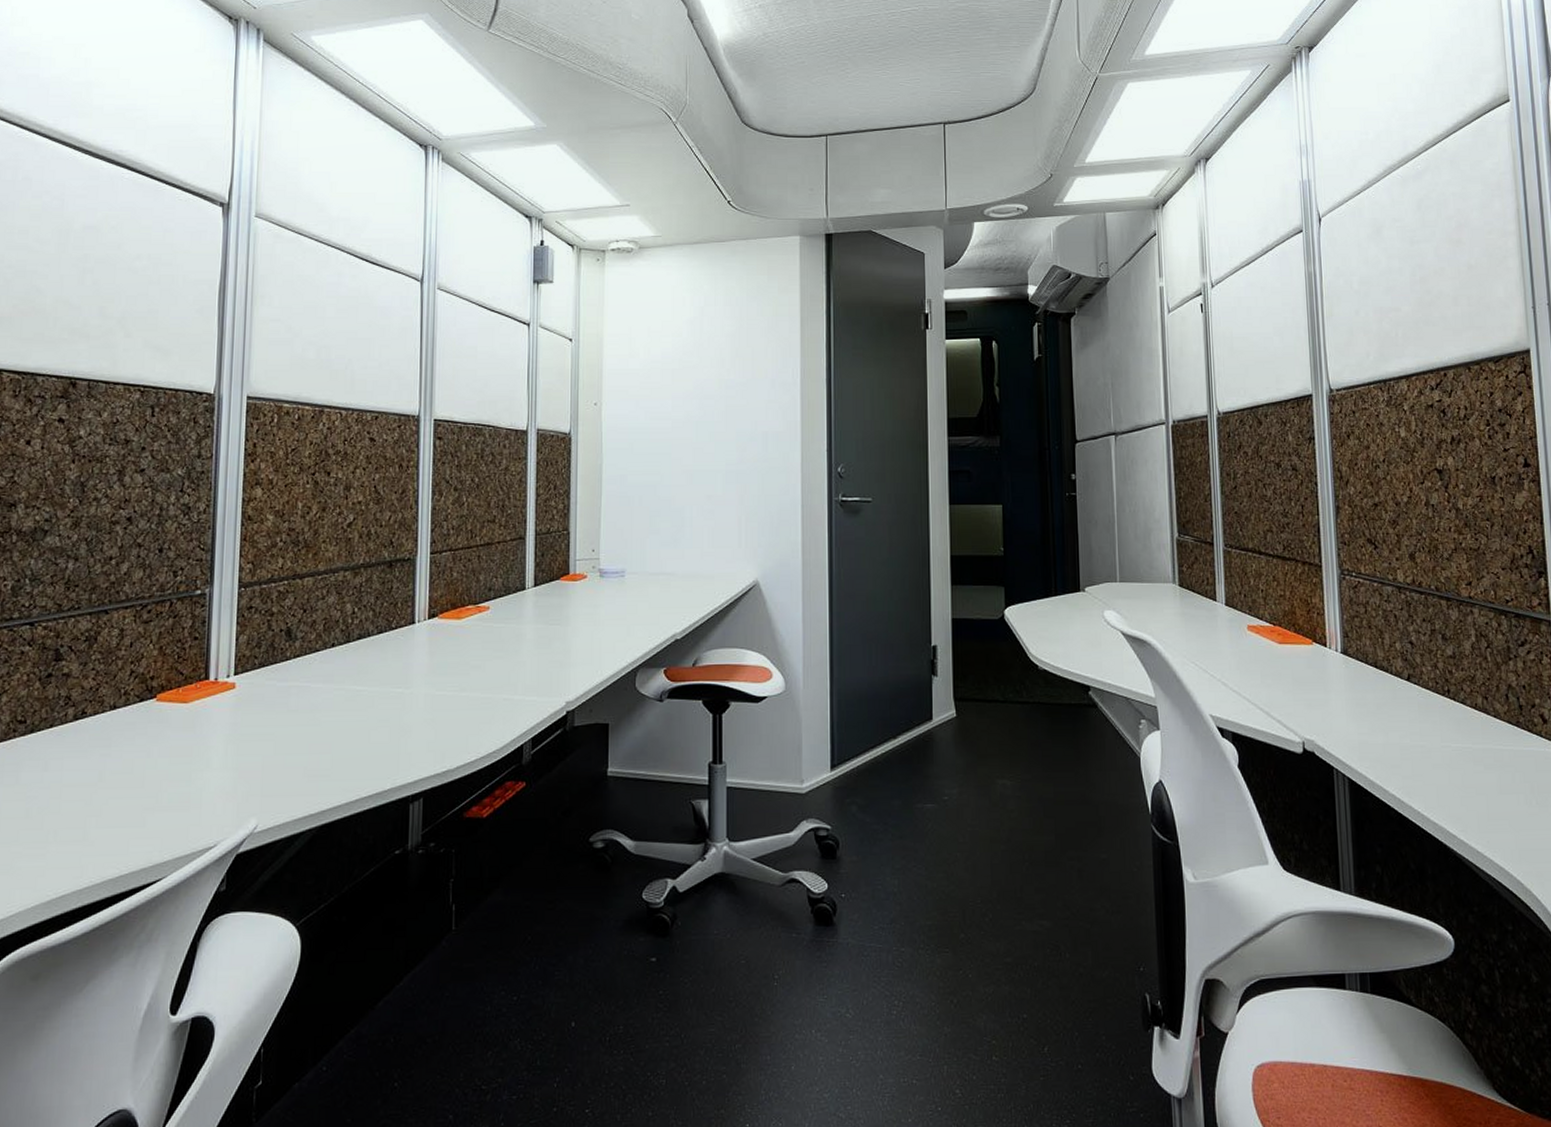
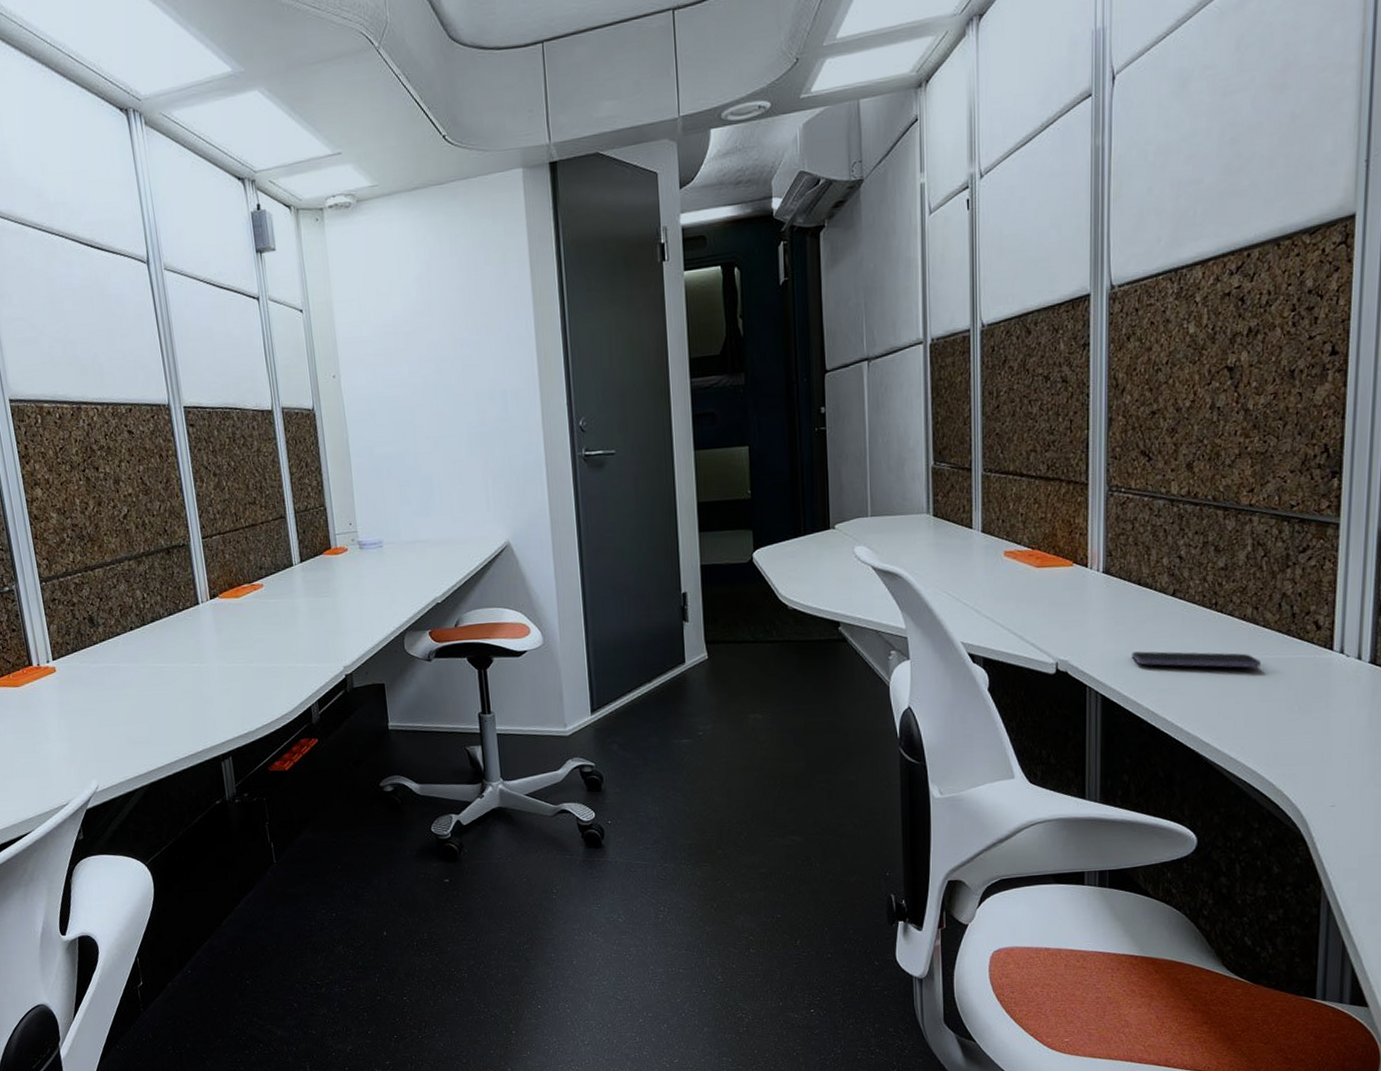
smartphone: none [1374,735,1496,758] -> present [1132,651,1261,668]

